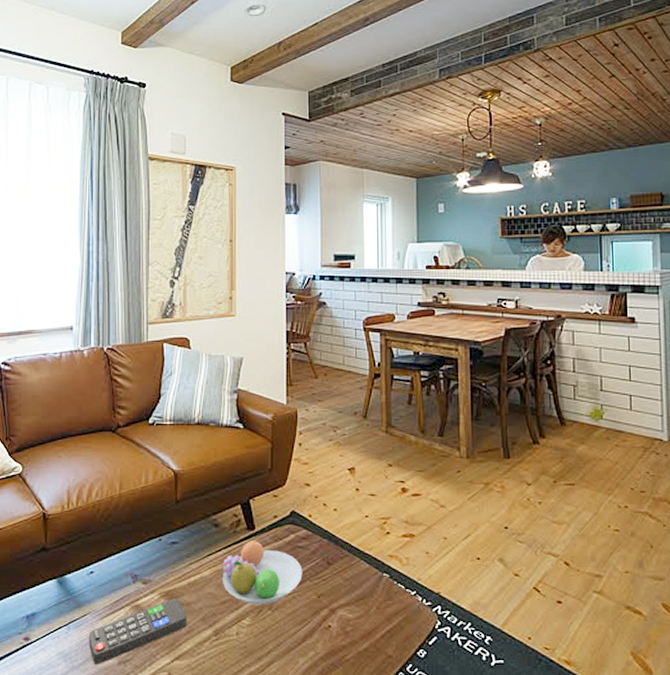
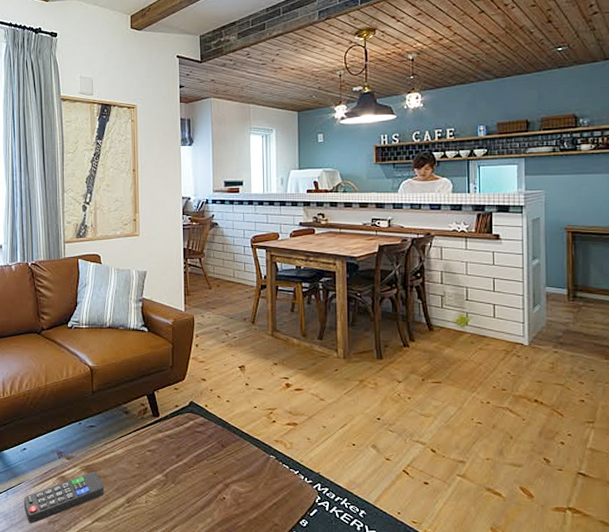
fruit bowl: present [222,538,303,605] -> none [132,424,201,479]

